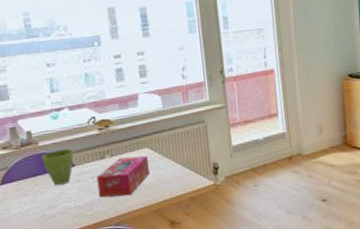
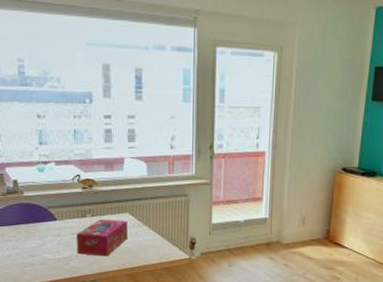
flower pot: present [41,148,74,185] -> none [25,202,56,236]

